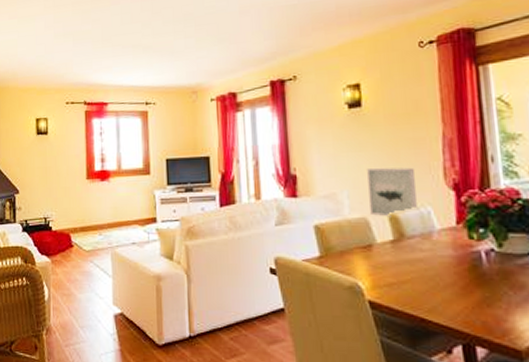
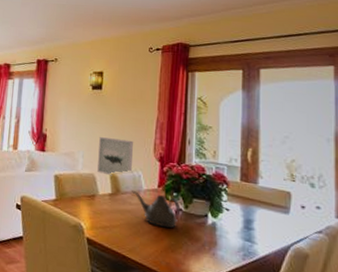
teapot: none [421,233,493,277] -> present [132,191,181,229]

